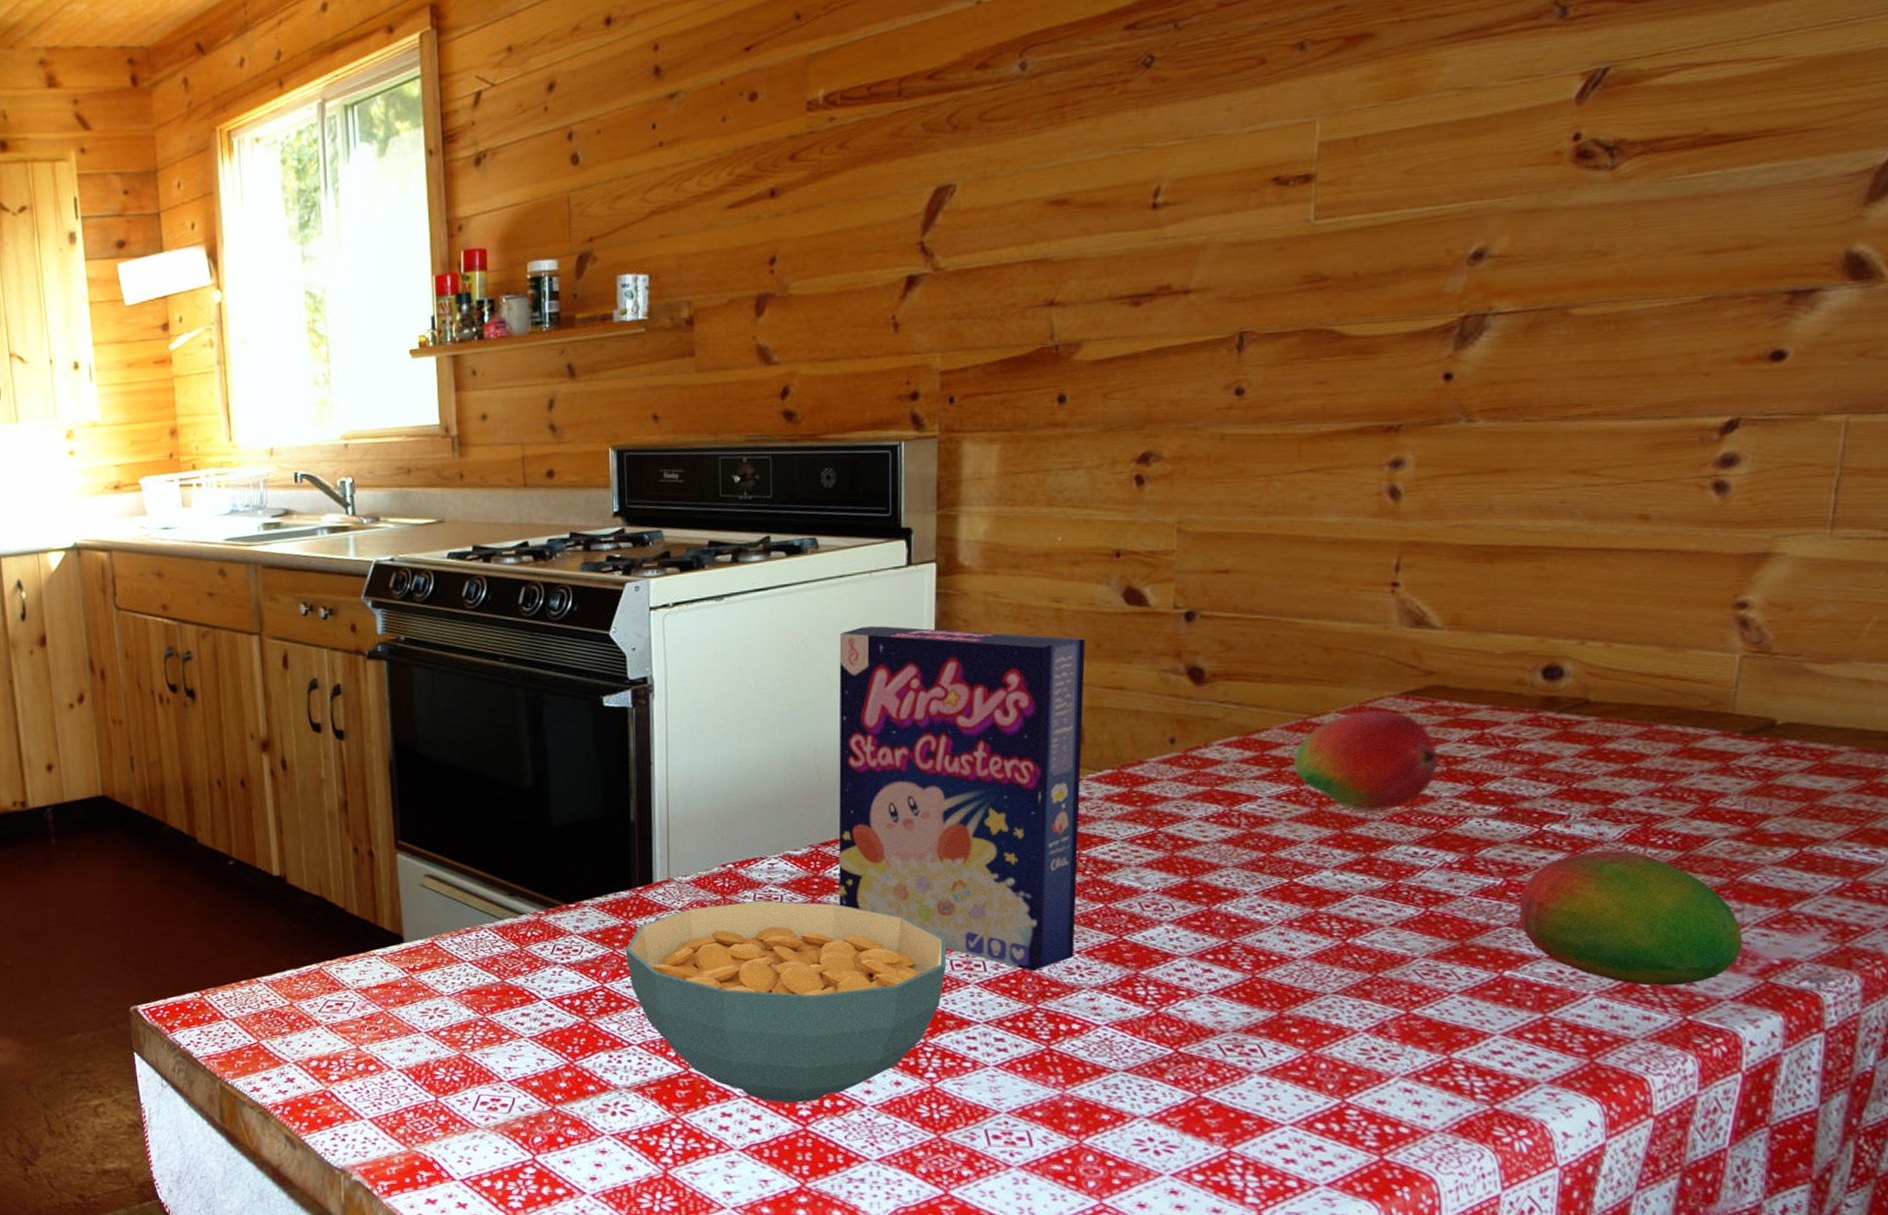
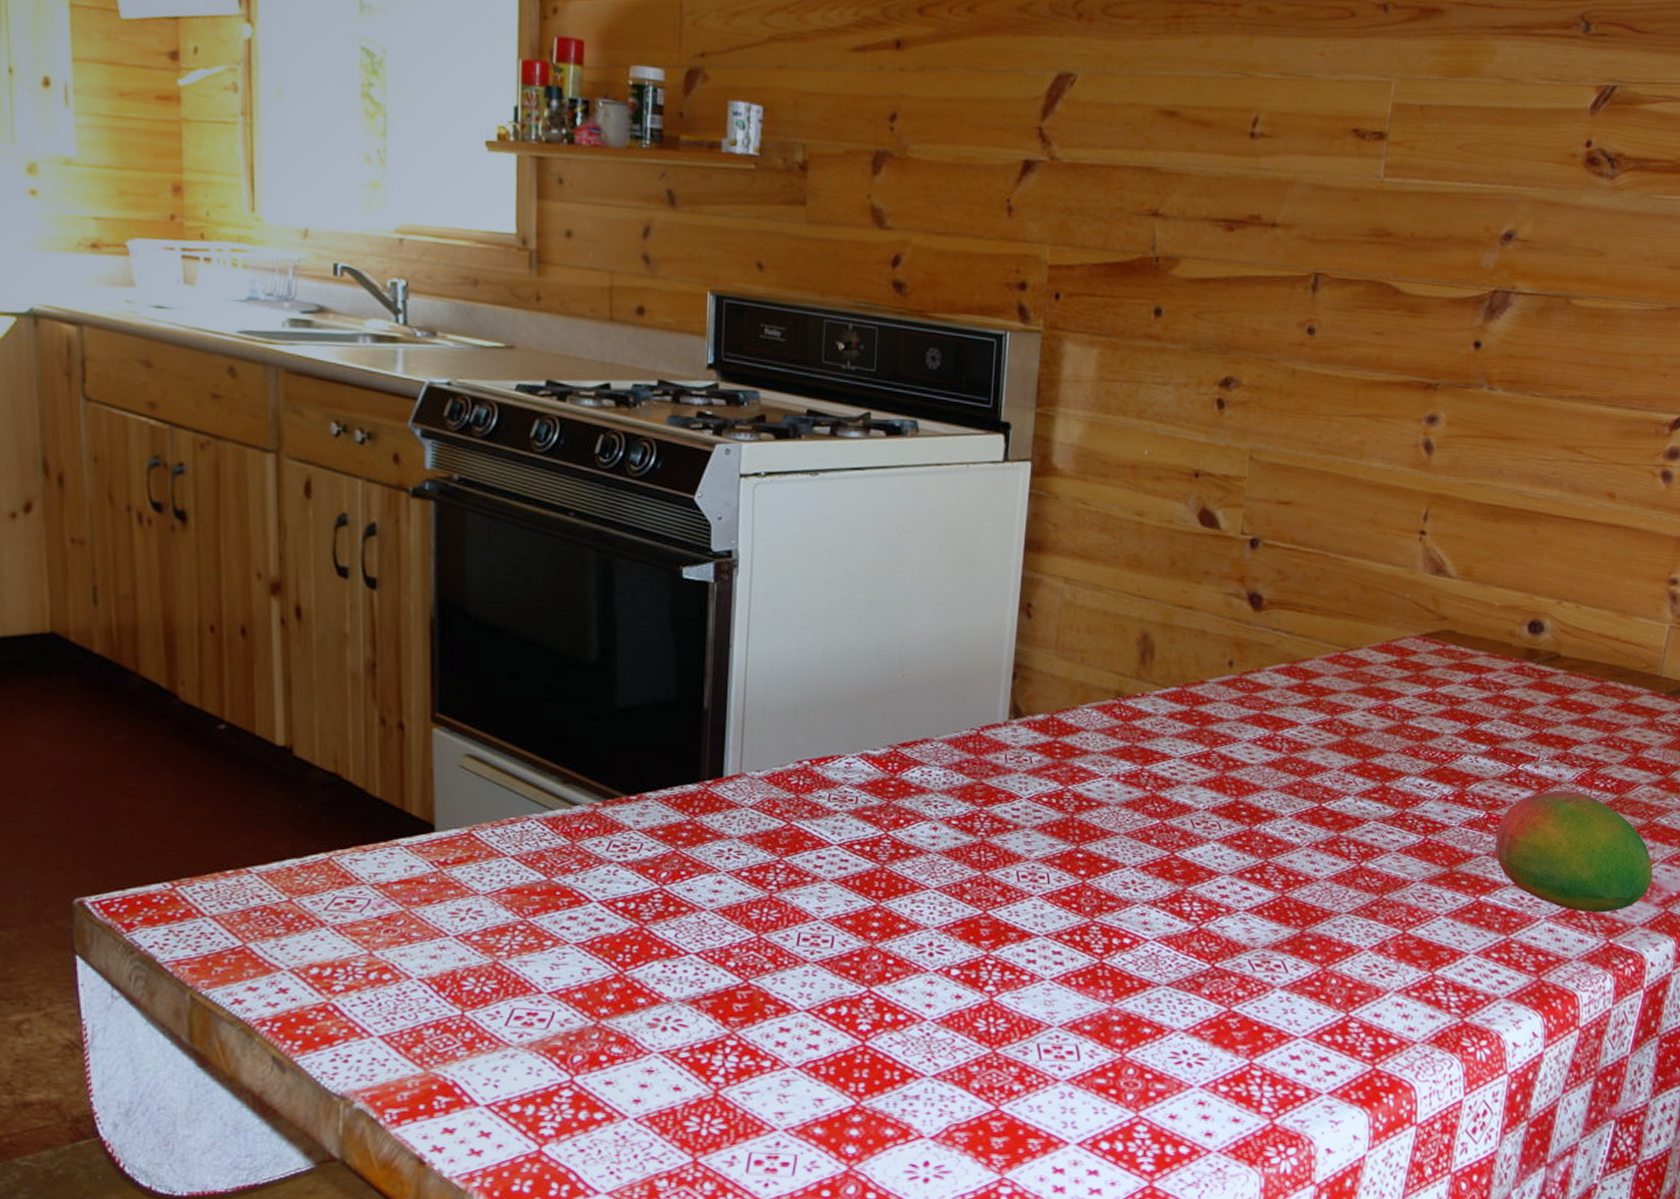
cereal bowl: present [625,900,947,1104] -> none [688,801,1015,1018]
cereal box: present [838,625,1085,972] -> none [914,519,1162,885]
fruit: present [1294,710,1439,812] -> none [1330,648,1445,744]

